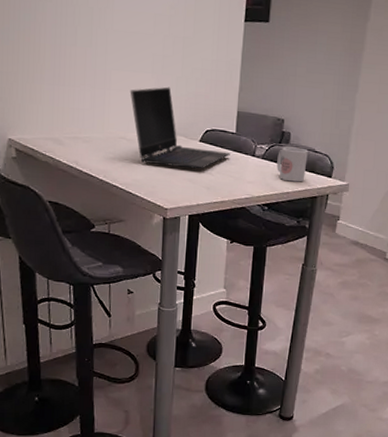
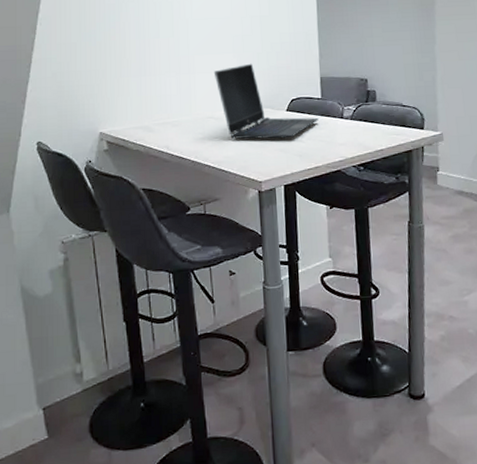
mug: present [277,146,308,182] -> none [366,104,397,139]

